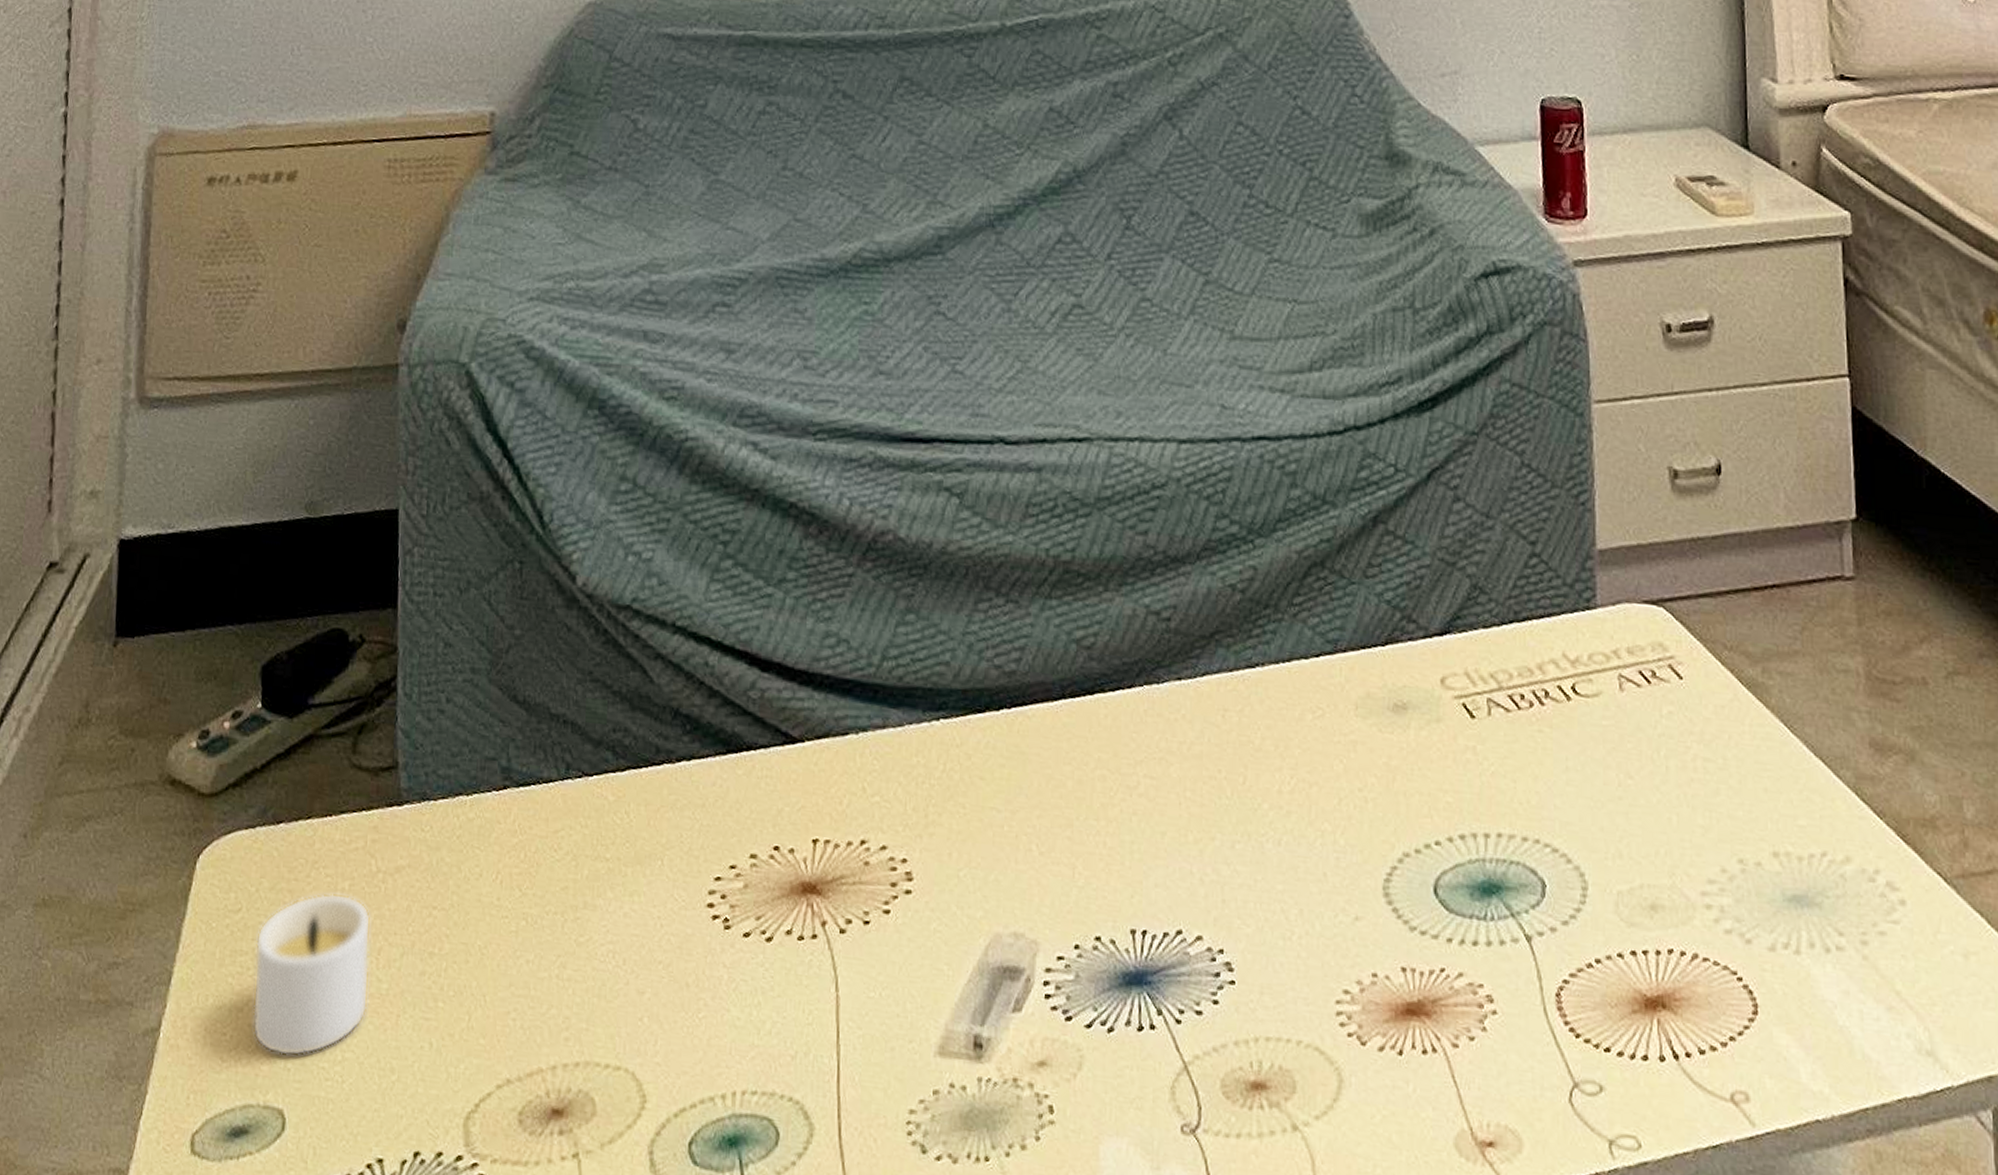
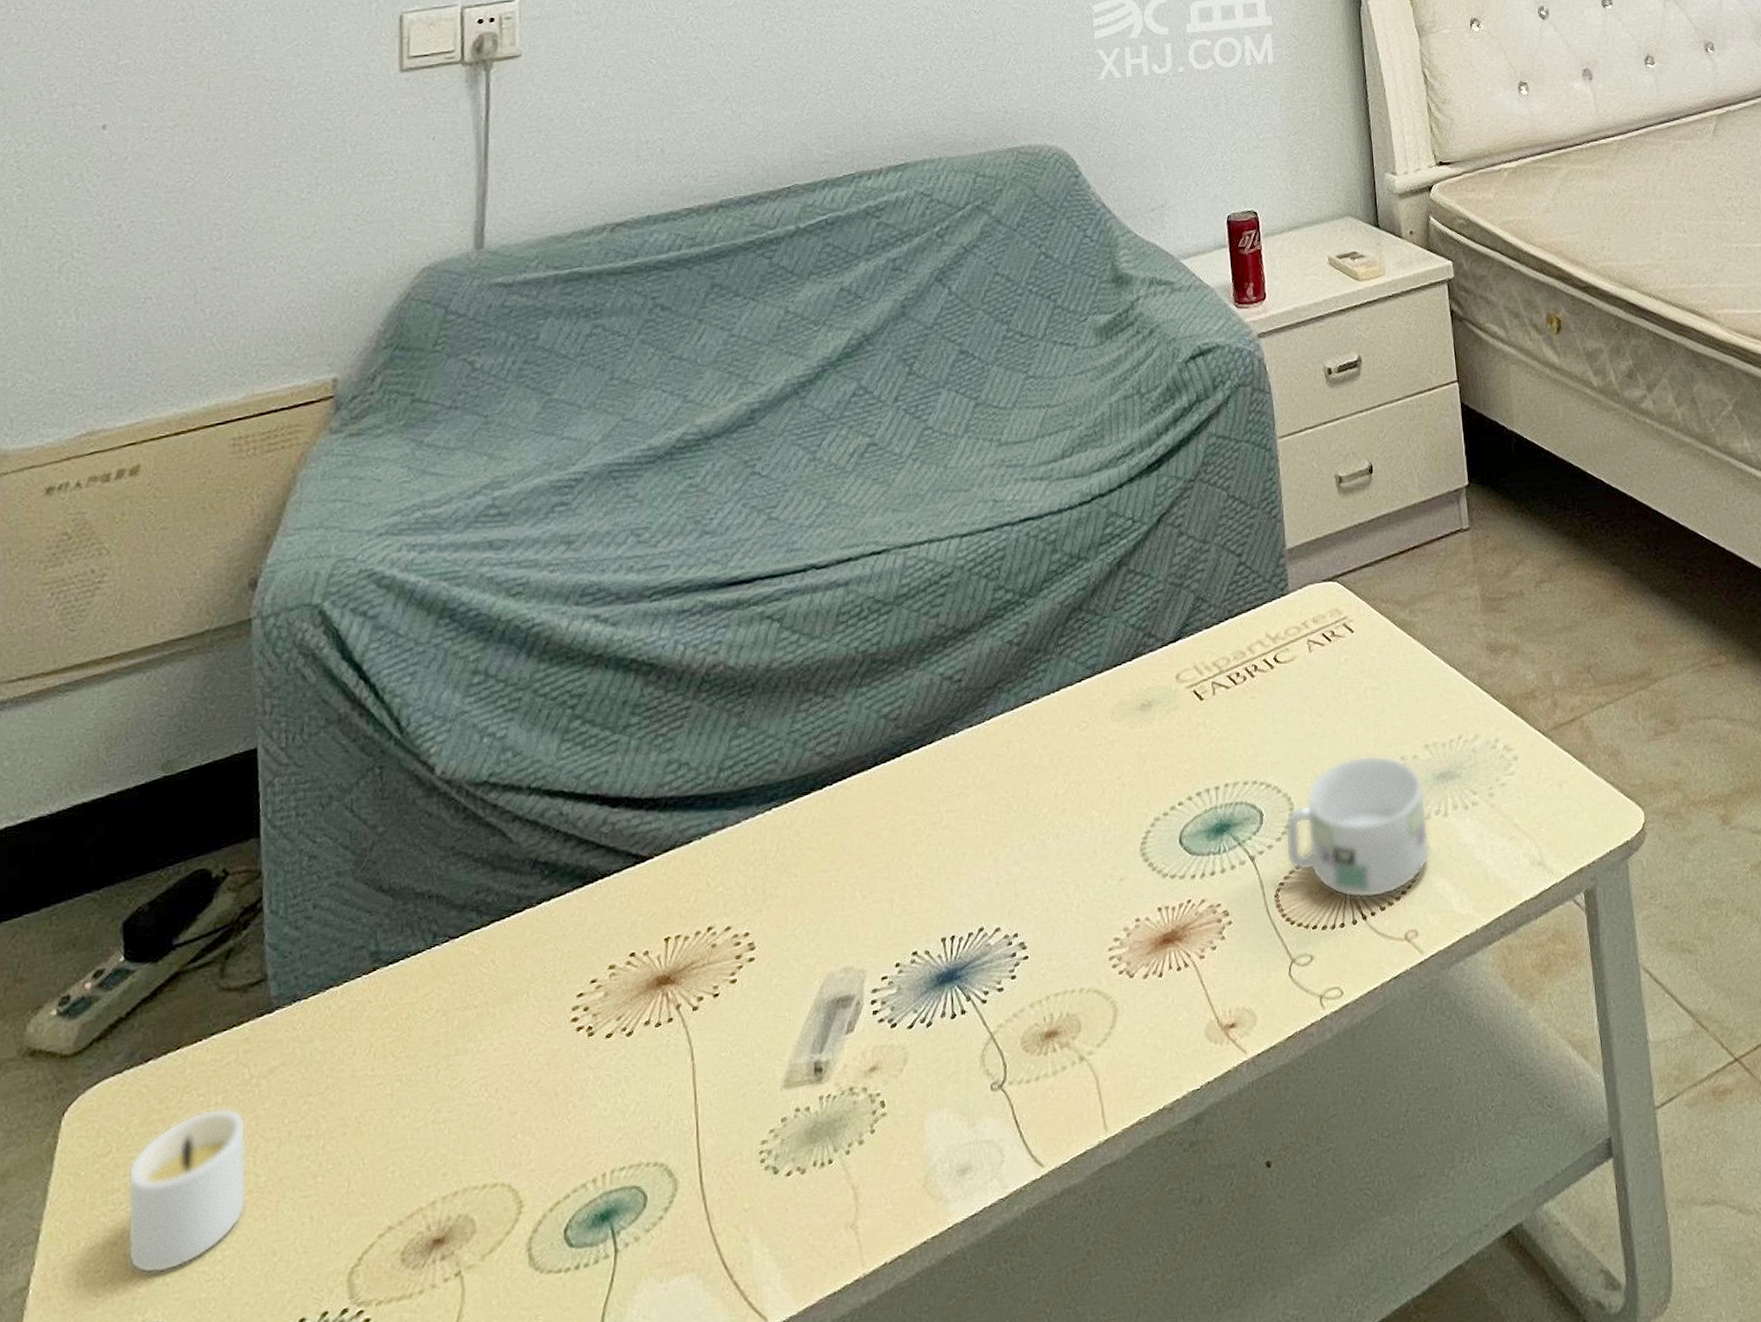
mug: none [1574,842,1774,1036] -> present [1284,754,1431,899]

